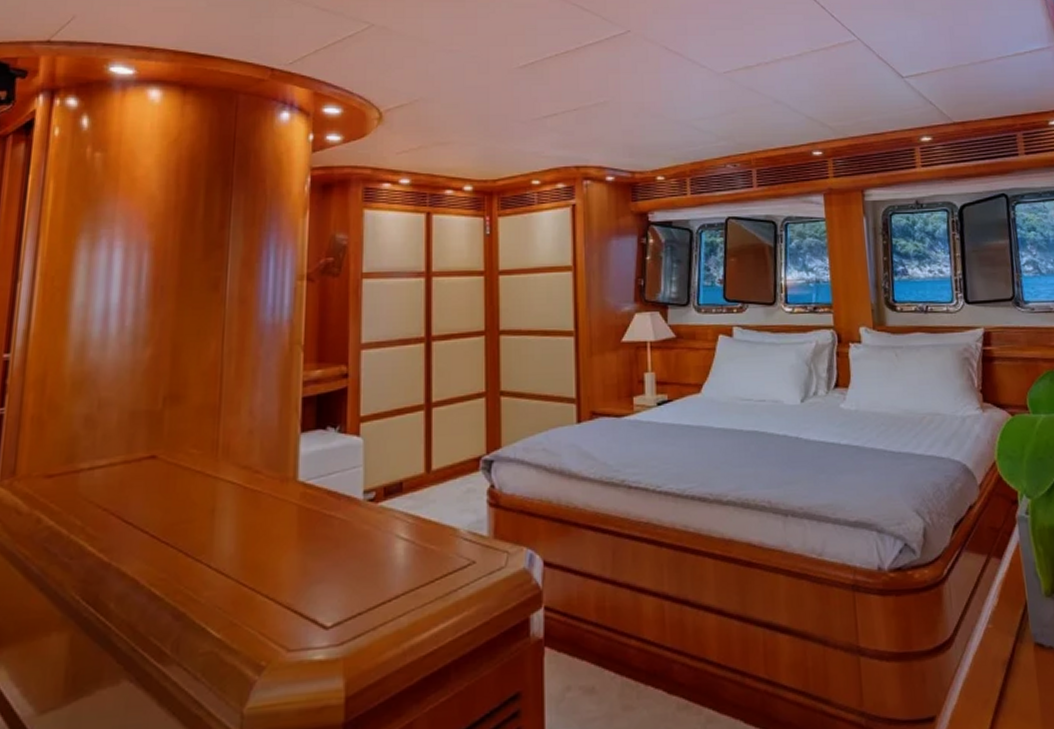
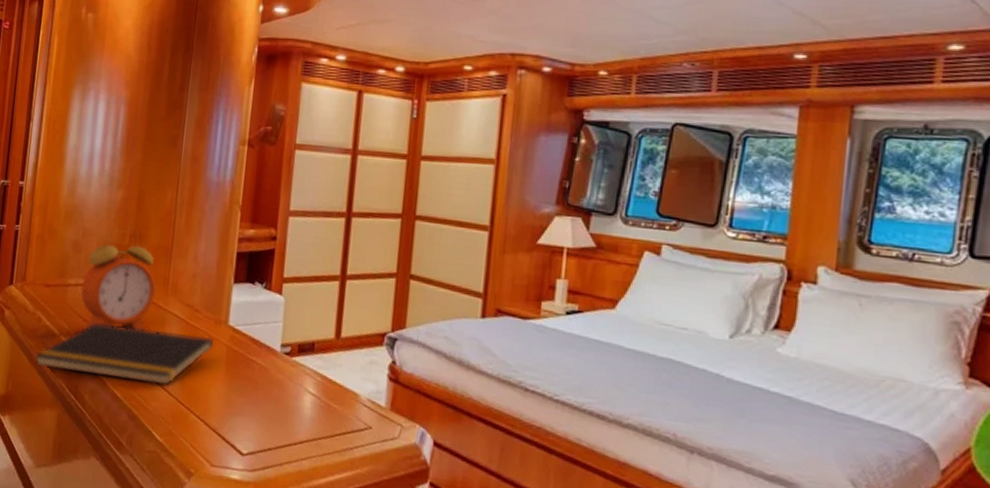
notepad: none [32,499,282,579] -> present [34,323,214,386]
alarm clock: none [98,392,202,520] -> present [81,230,156,331]

